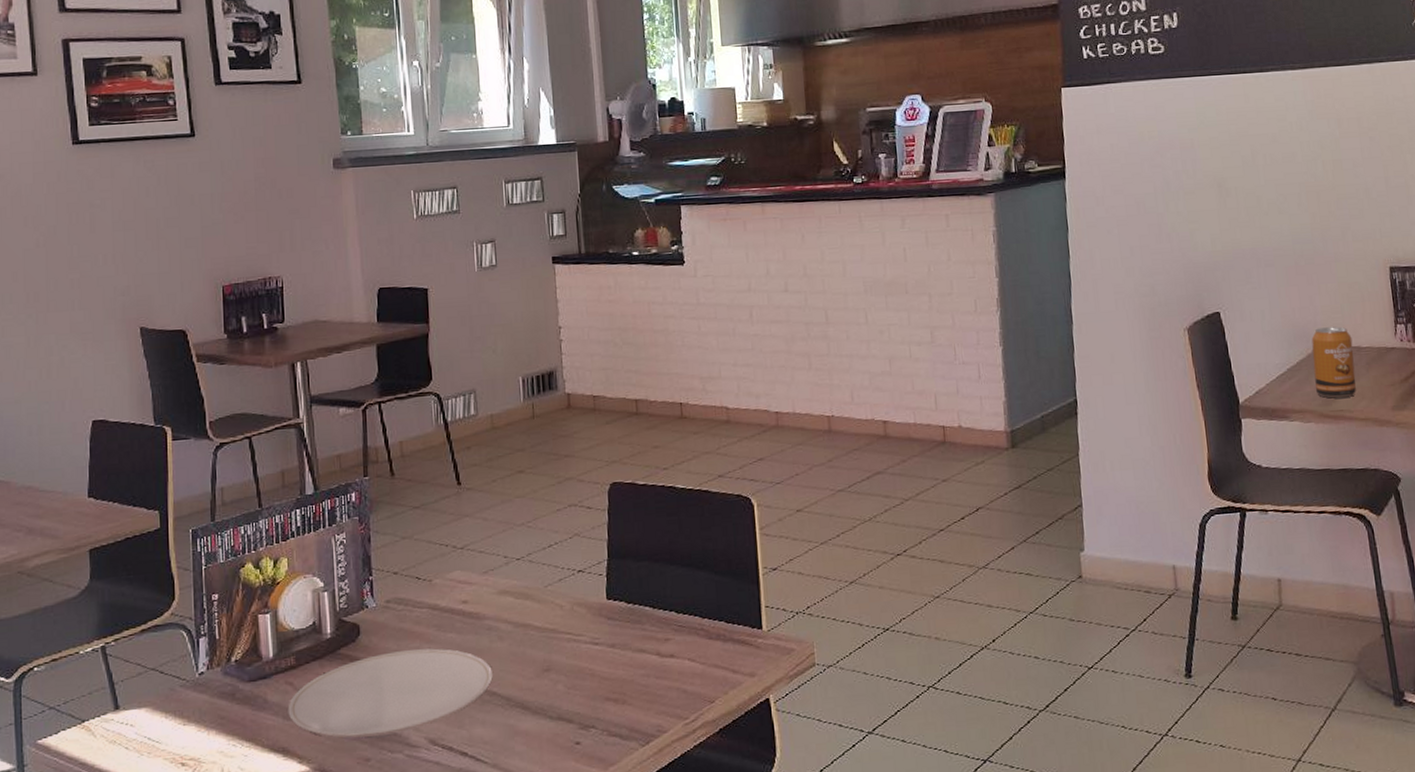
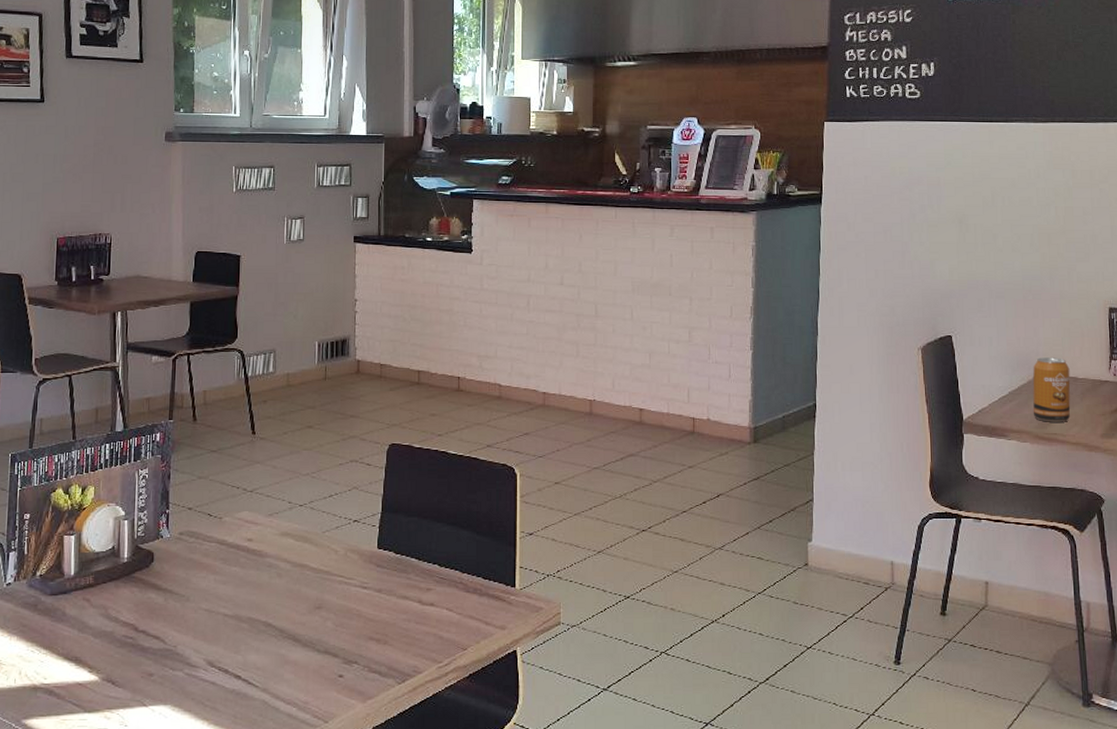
plate: present [287,648,493,738] -> none [83,579,270,654]

